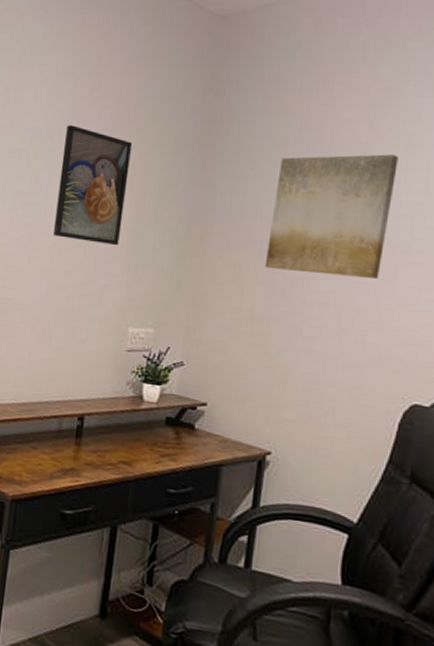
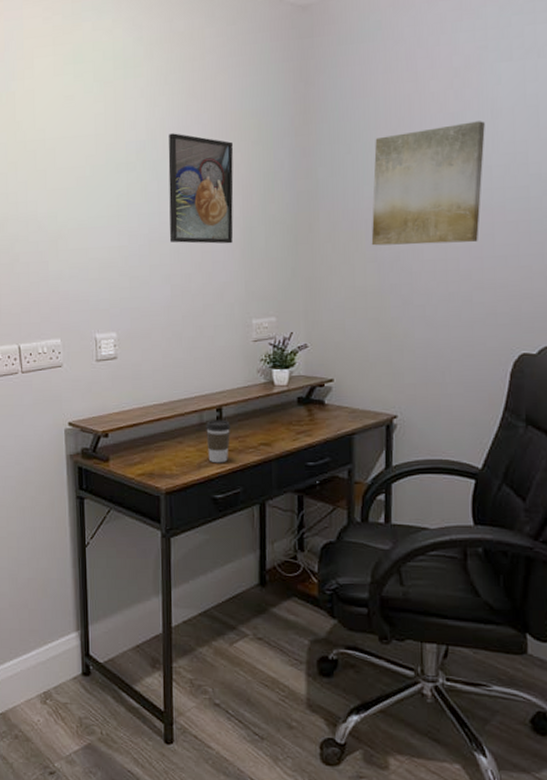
coffee cup: none [62,428,92,477] -> present [206,419,231,463]

